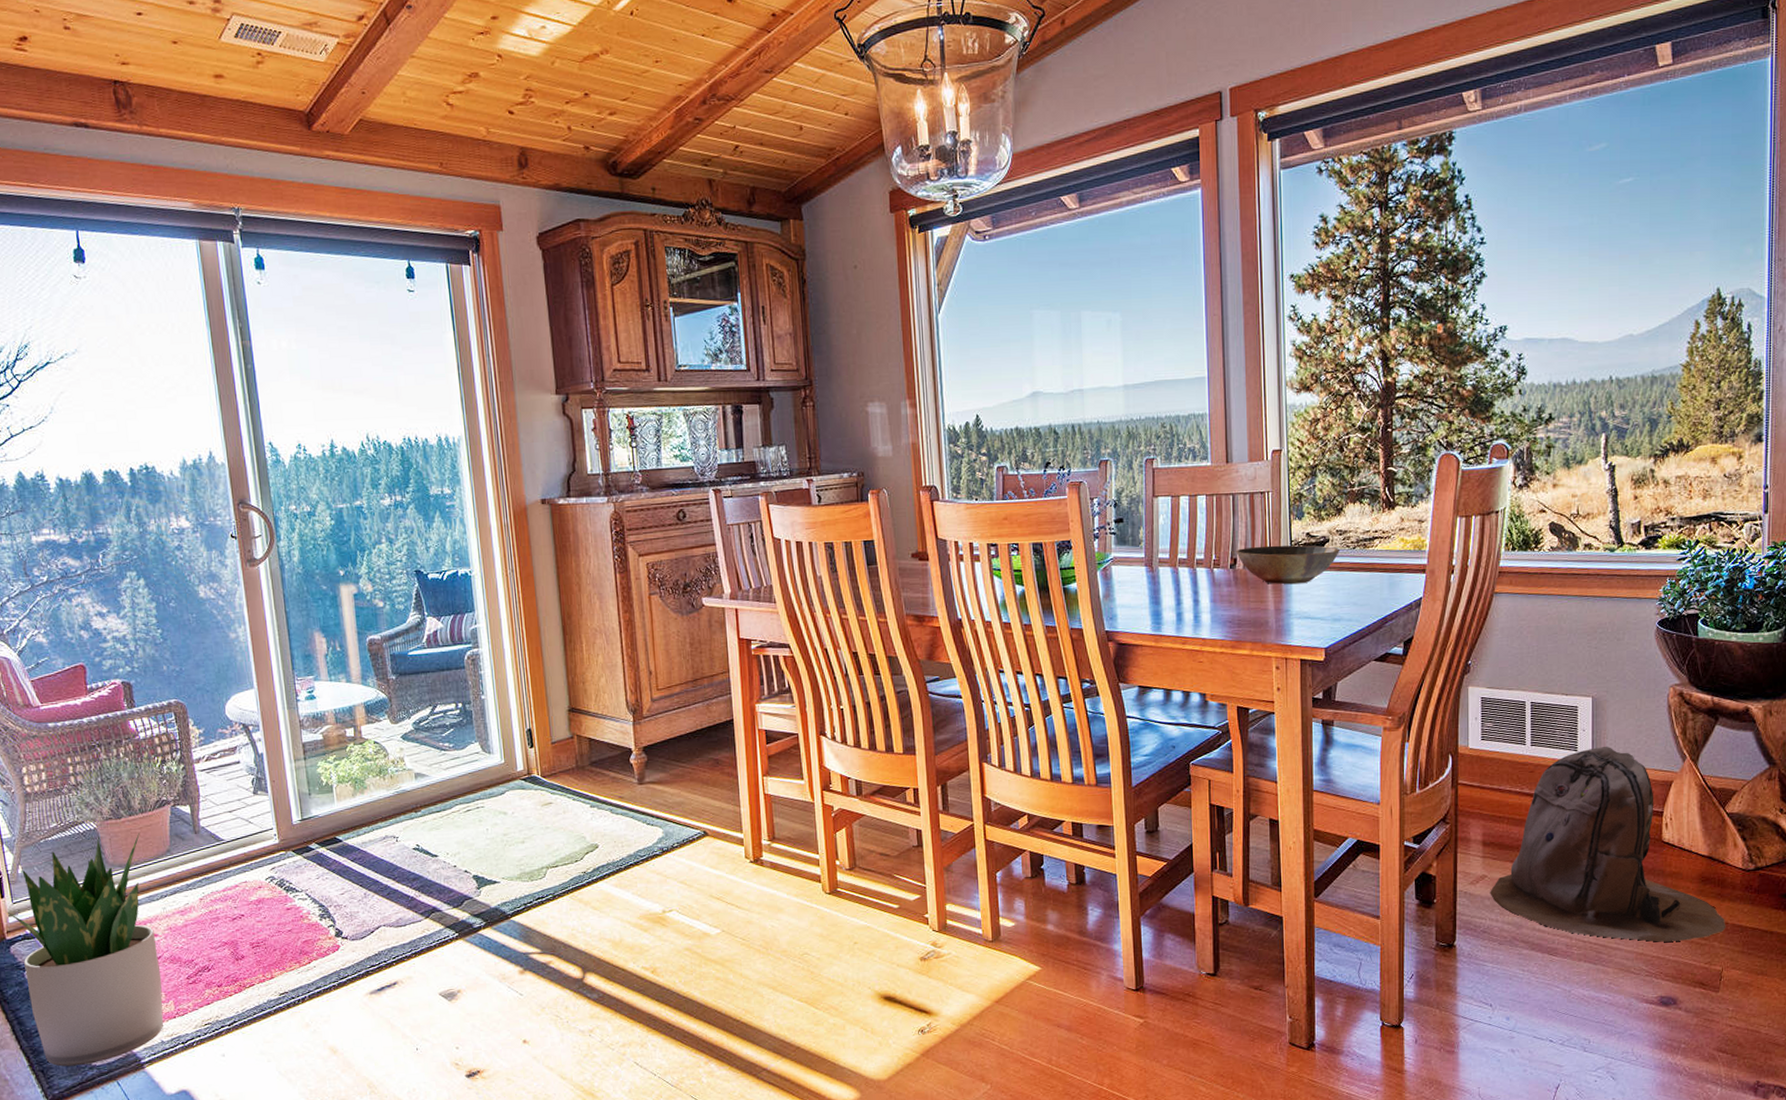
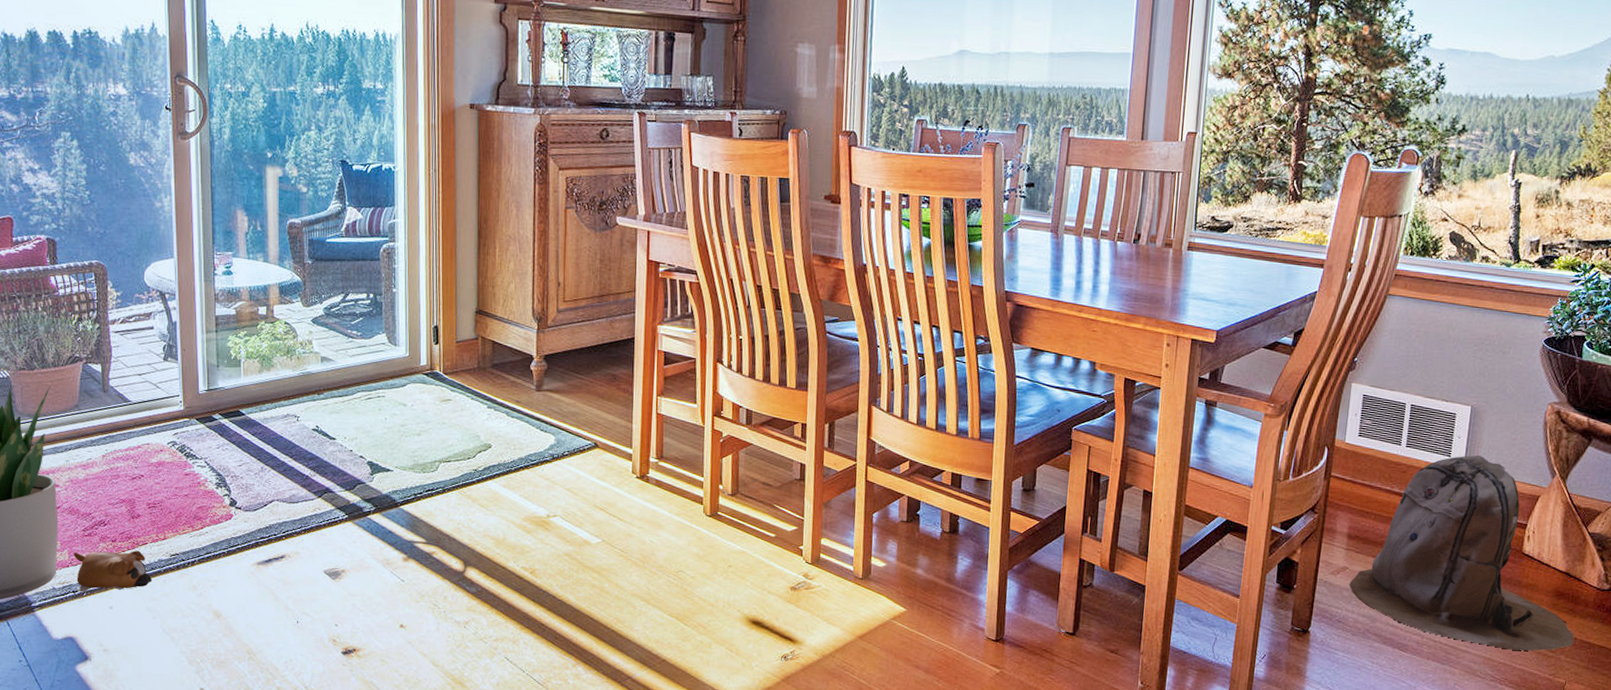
dog toy: none [179,993,264,1043] -> present [74,550,153,592]
bowl: present [1236,545,1341,585] -> none [1141,224,1243,266]

